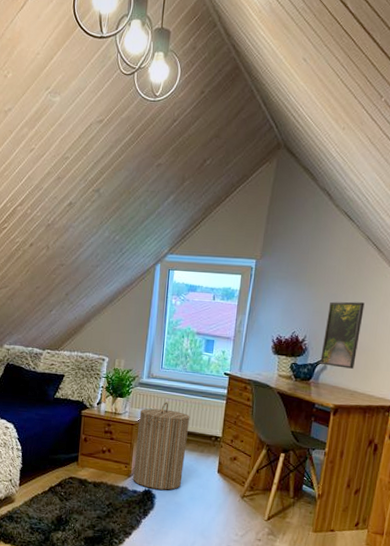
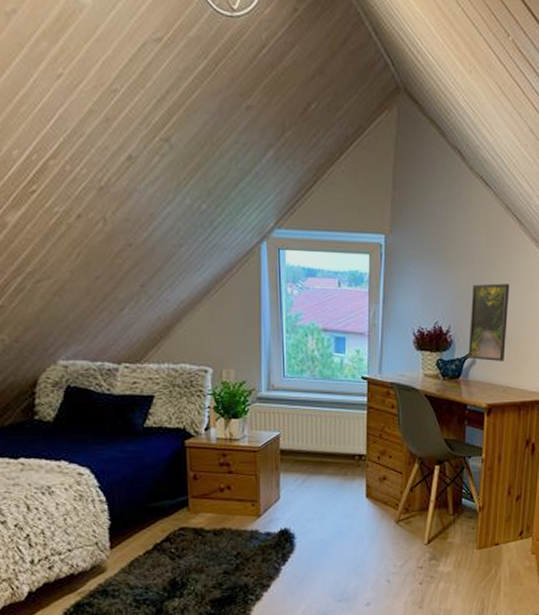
laundry hamper: present [133,402,190,490] -> none [262,419,326,528]

